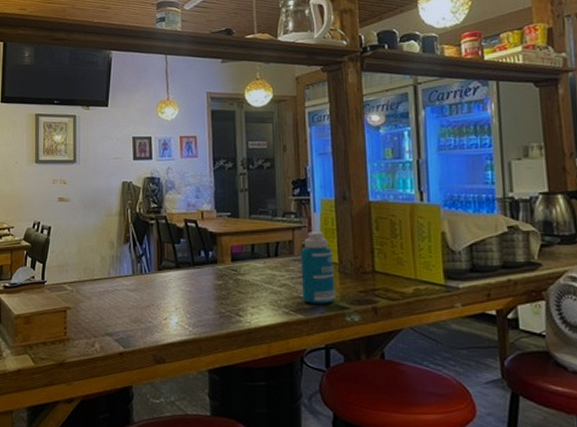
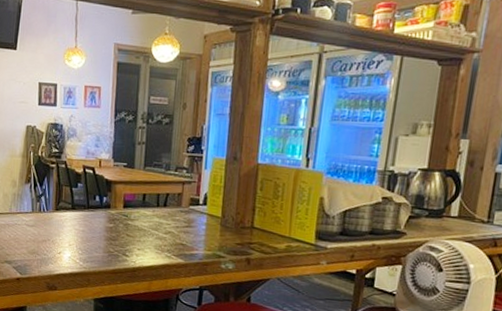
bottle: present [300,232,335,304] -> none [185,187,218,252]

